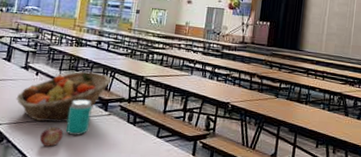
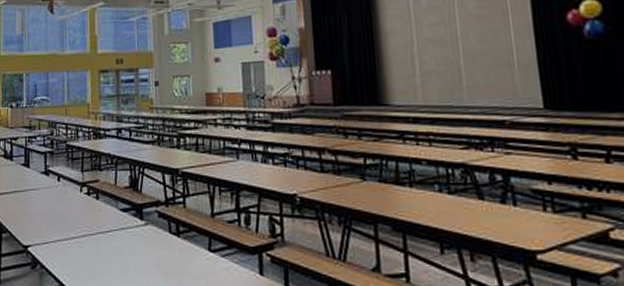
fruit basket: present [16,71,112,122] -> none [42,169,141,239]
apple: present [39,126,64,147] -> none [73,245,99,271]
beverage can: present [65,100,92,136] -> none [100,208,126,254]

